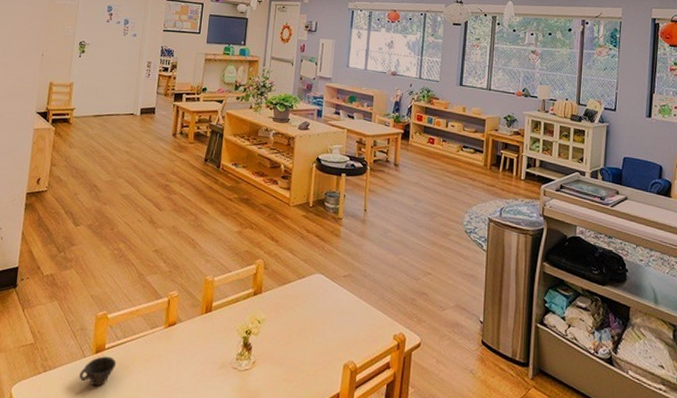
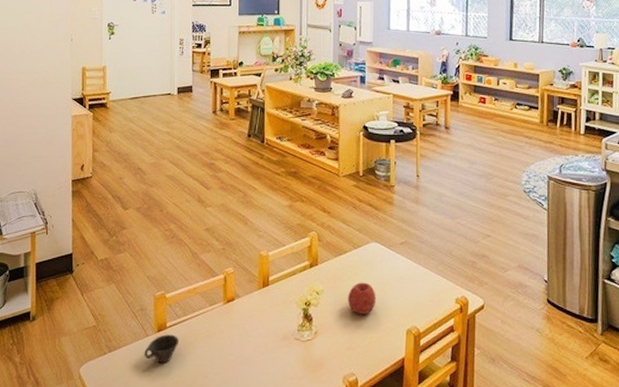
fruit: none [288,313,317,347] -> present [348,282,376,315]

